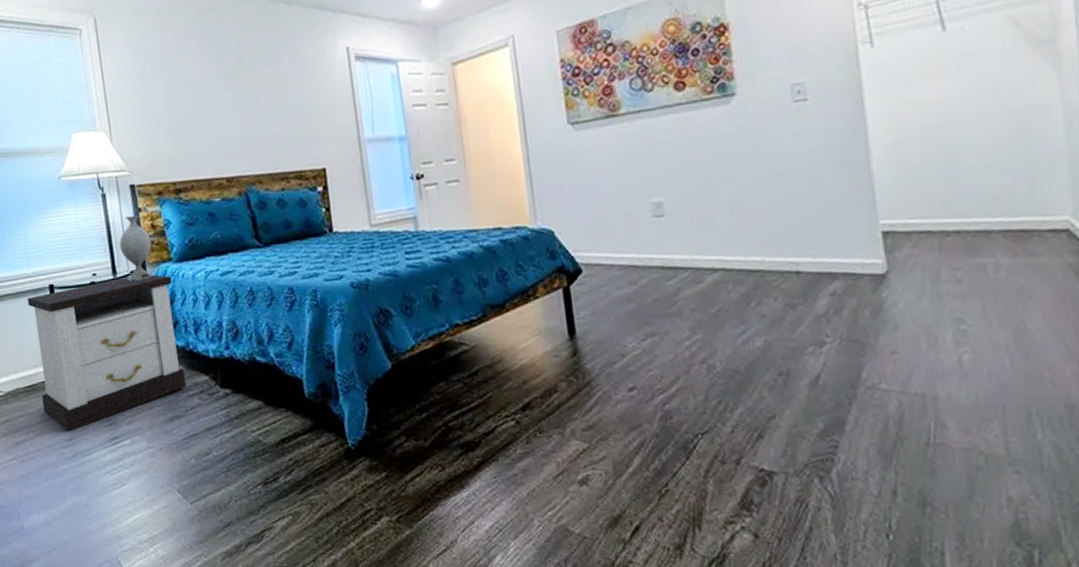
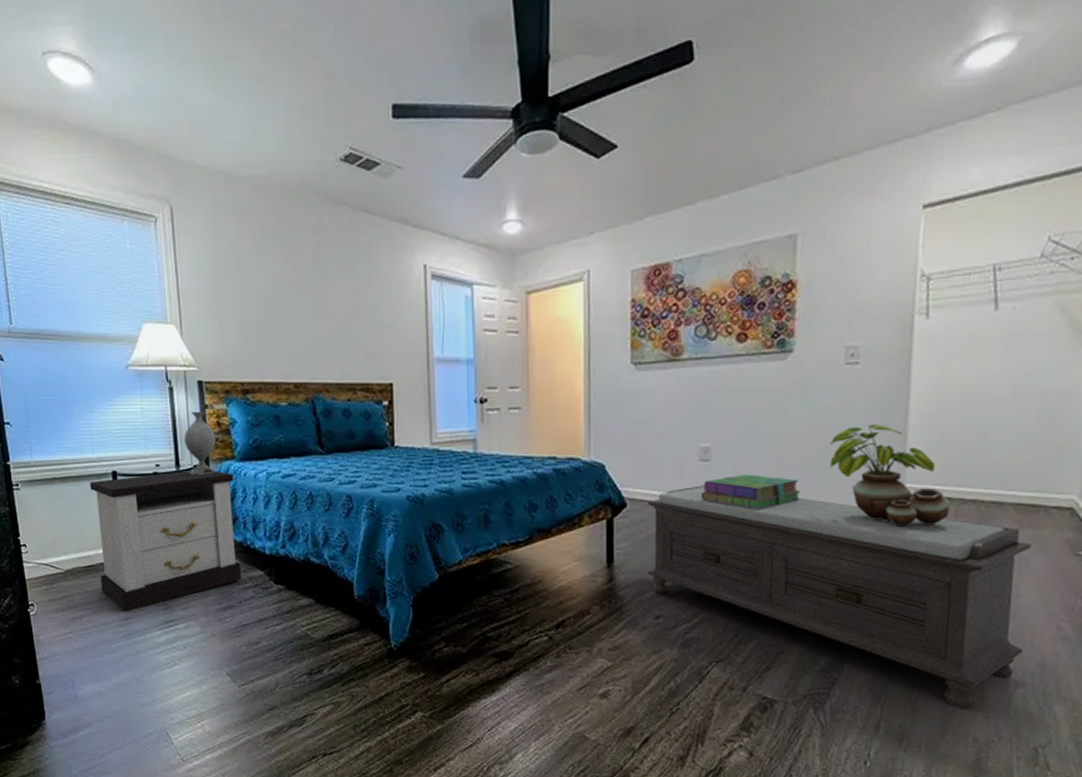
bench: none [603,242,1046,465] -> present [647,485,1032,709]
stack of books: none [659,226,767,264] -> present [700,474,801,510]
potted plant: none [789,160,933,267] -> present [829,423,950,527]

